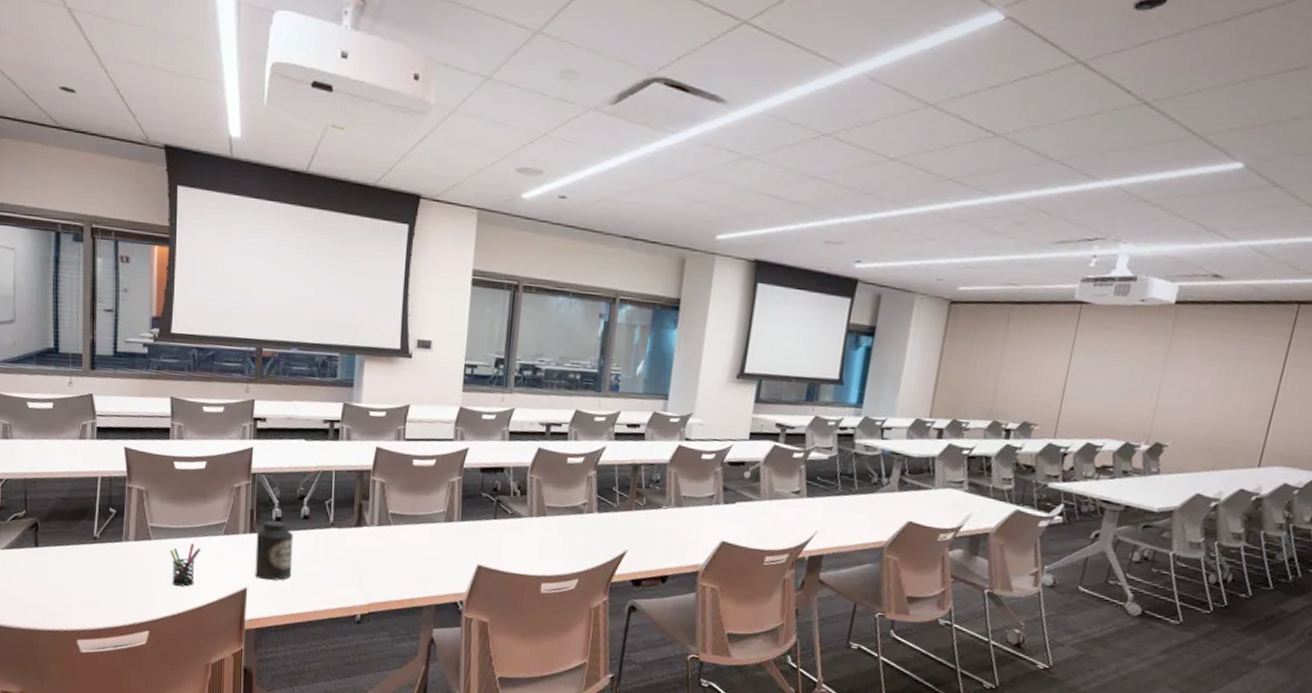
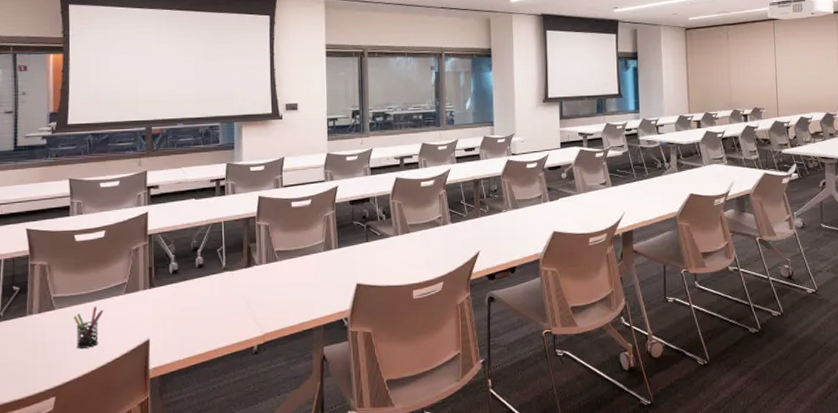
canister: present [255,520,294,581] -> none [155,274,191,329]

